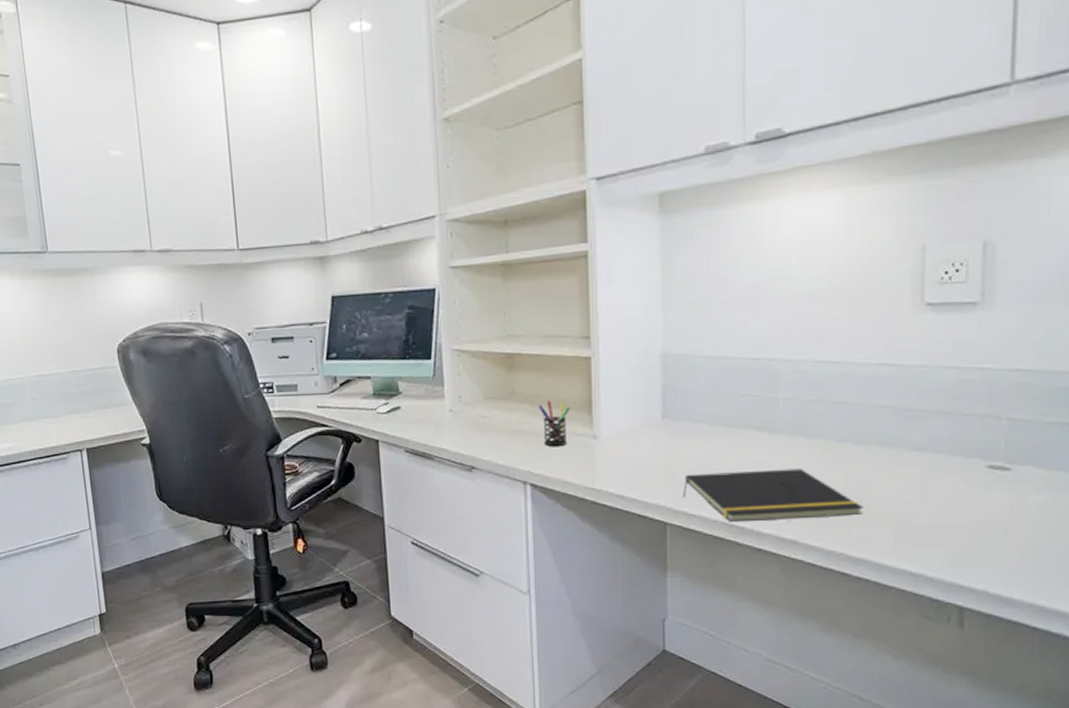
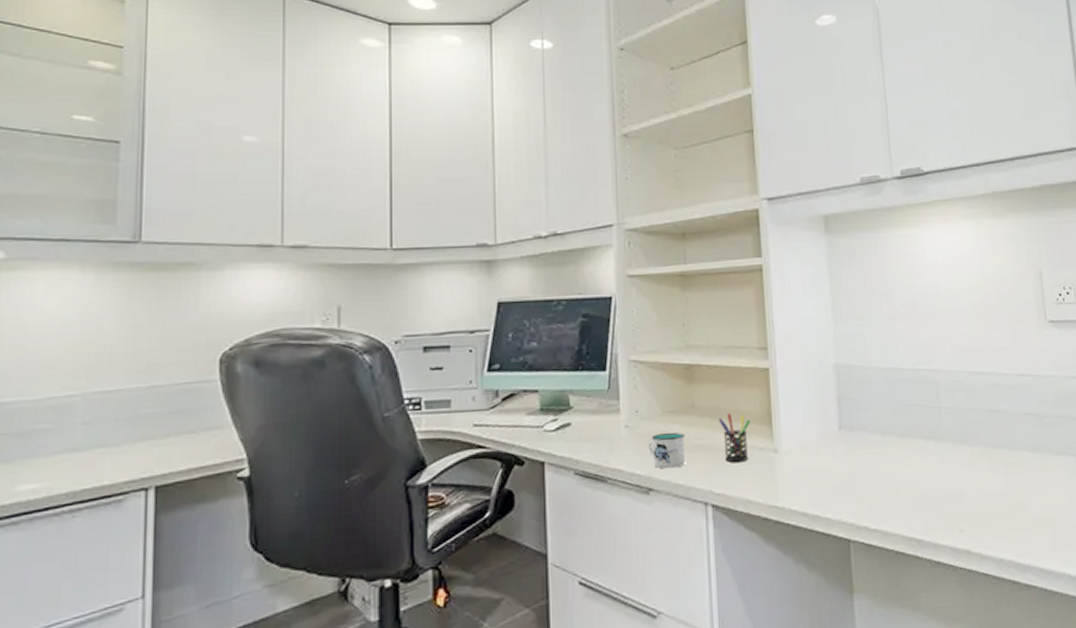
mug: none [470,417,506,450] -> present [648,432,685,469]
notepad: present [683,468,864,523] -> none [863,476,1023,536]

